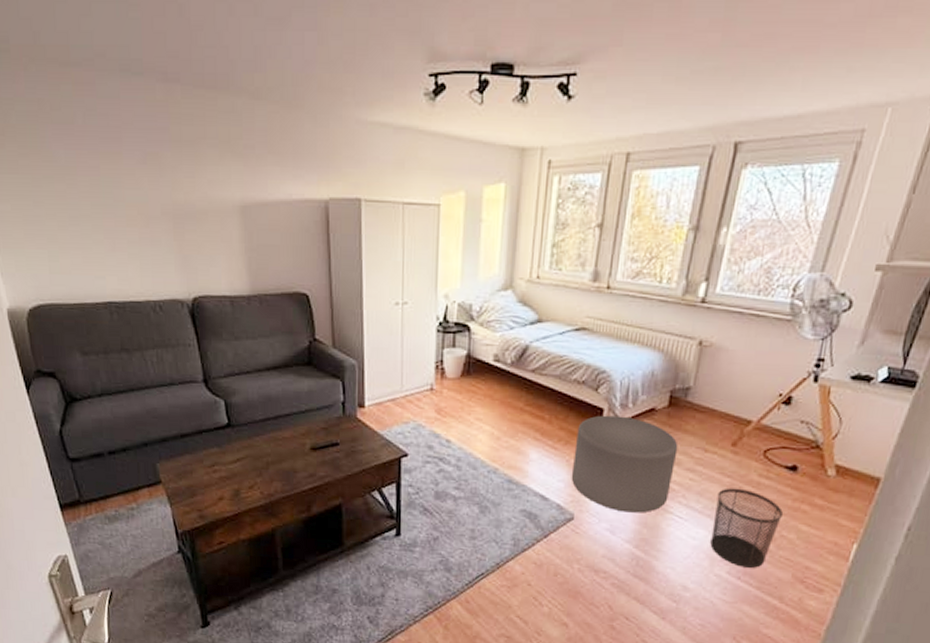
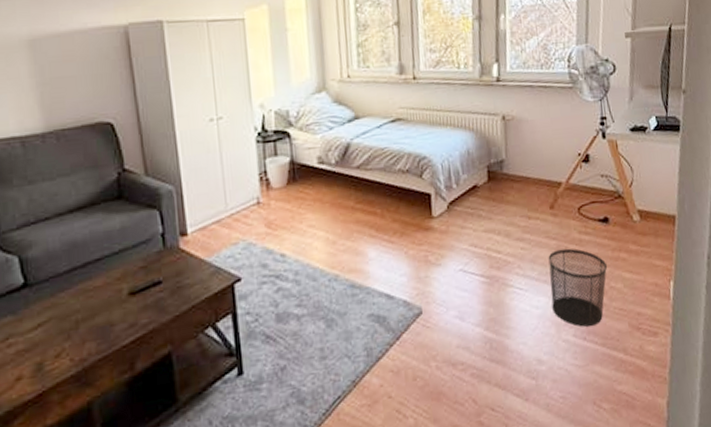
pouf: present [571,415,678,513] -> none [410,197,506,295]

